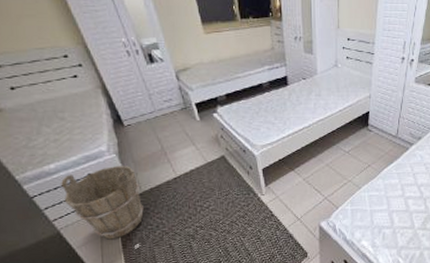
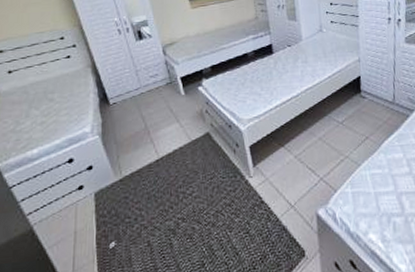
bucket: present [61,165,144,240] -> none [41,147,122,237]

